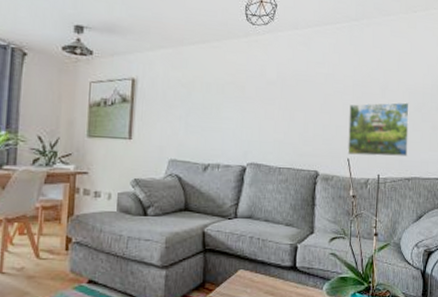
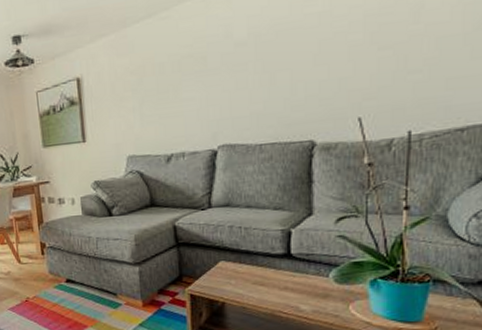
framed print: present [347,102,409,157] -> none [358,20,464,113]

